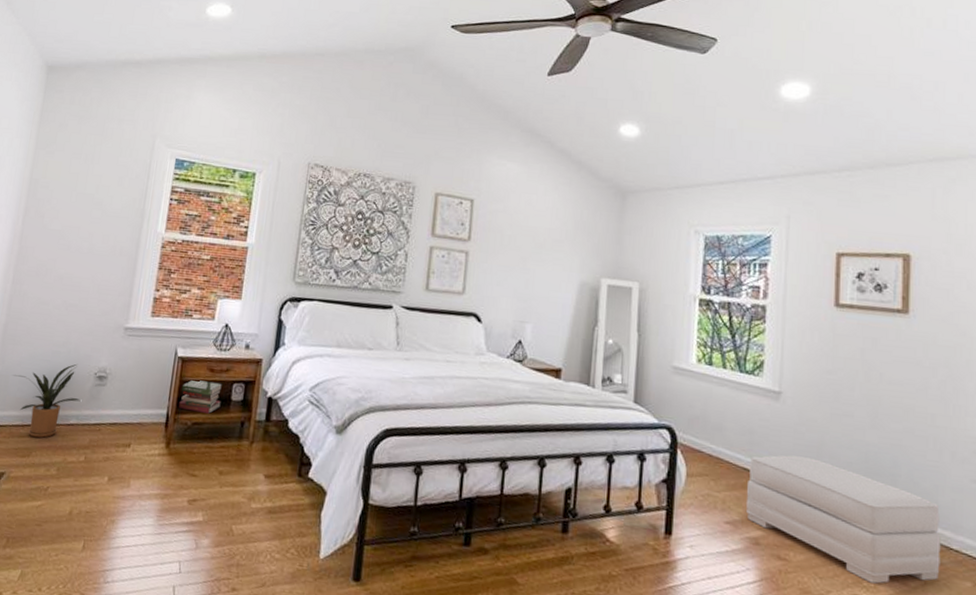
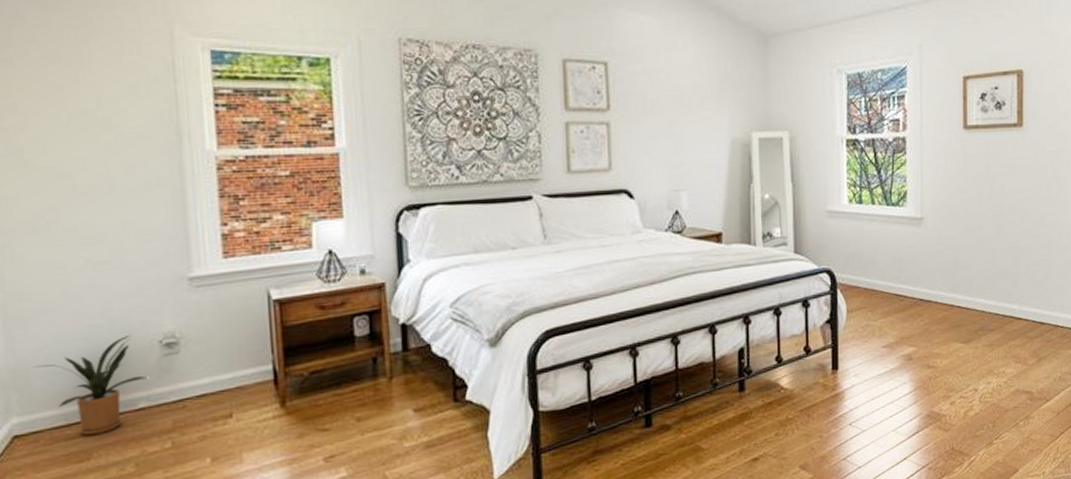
books: present [178,380,222,414] -> none [286,320,343,360]
ottoman: present [745,455,941,584] -> none [898,273,1050,370]

